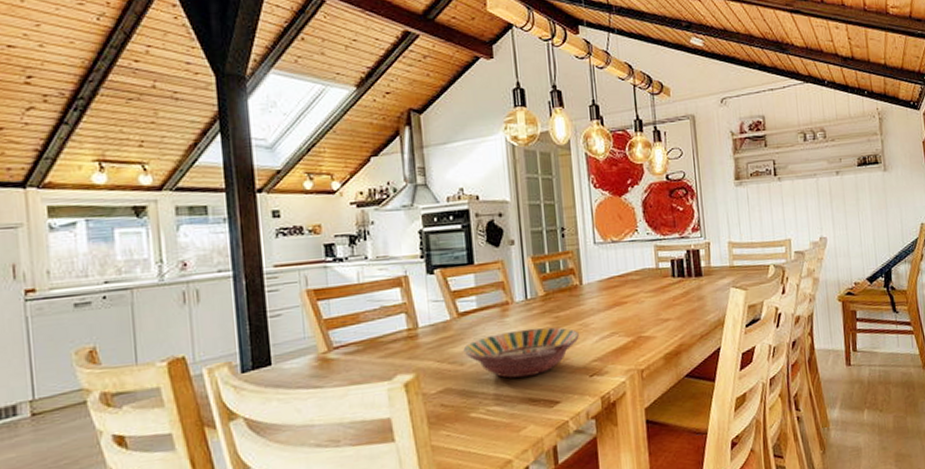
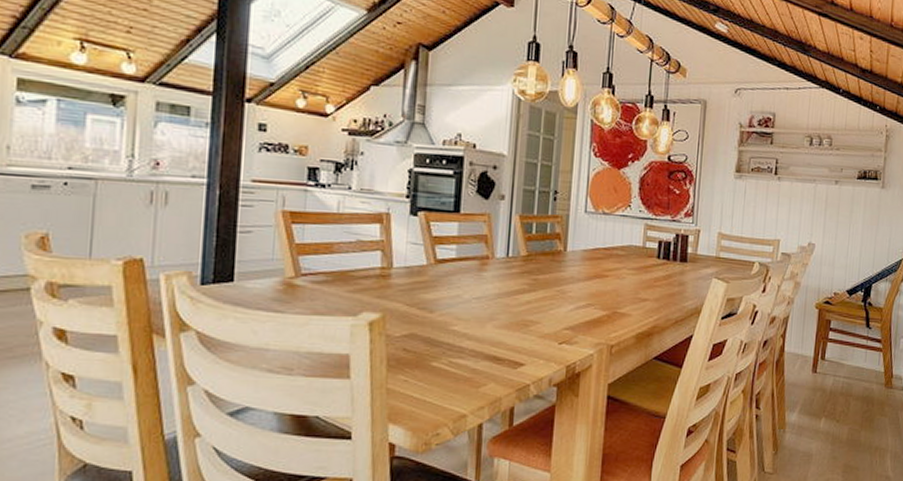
serving bowl: present [463,327,580,379] -> none [435,286,556,335]

